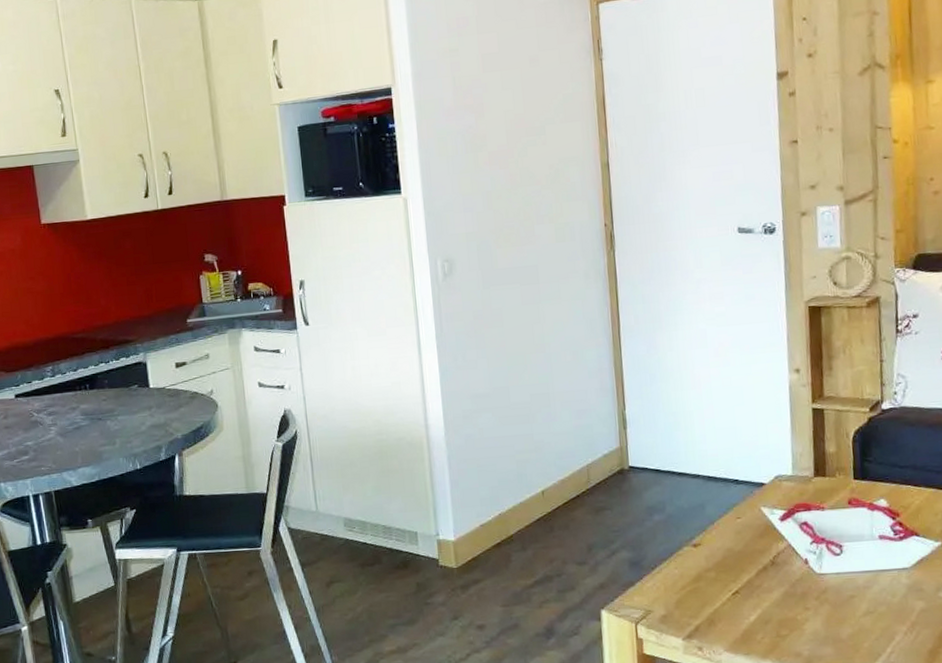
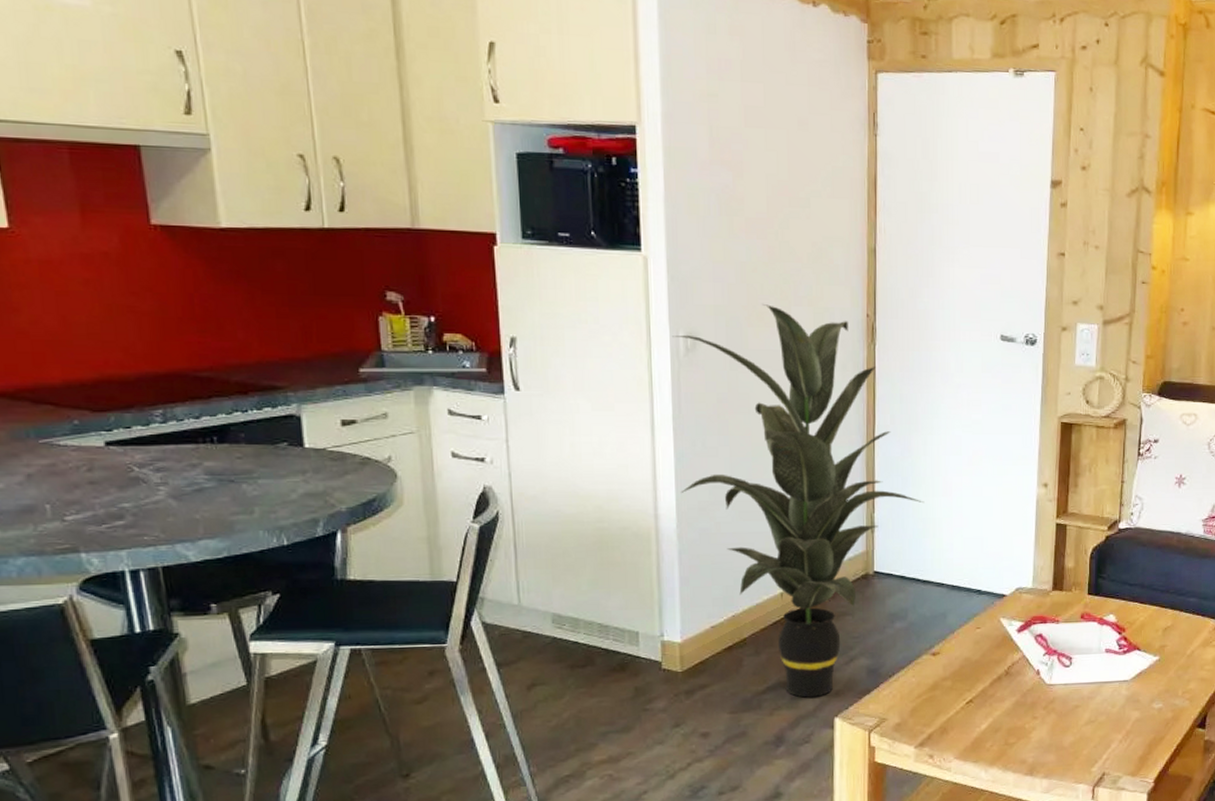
indoor plant: none [431,226,674,591] -> present [672,304,925,698]

